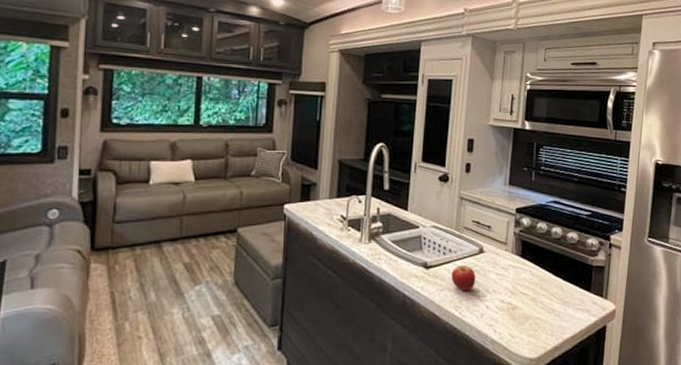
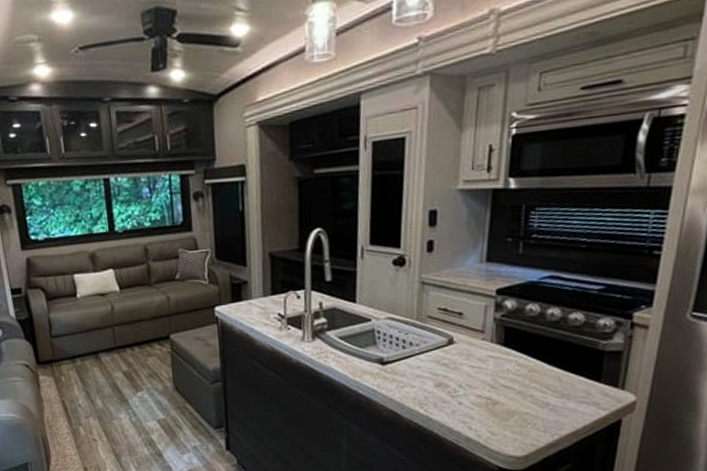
fruit: present [451,264,476,291] -> none [413,358,445,387]

